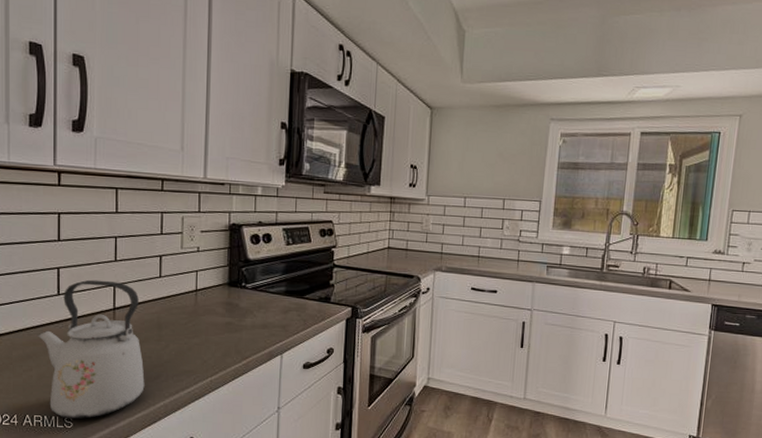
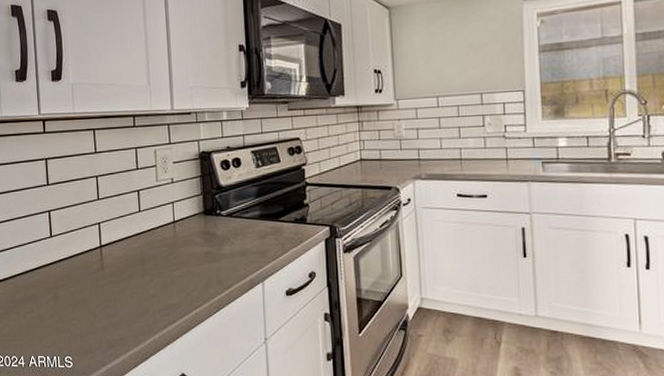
kettle: present [37,279,145,419] -> none [35,219,135,358]

